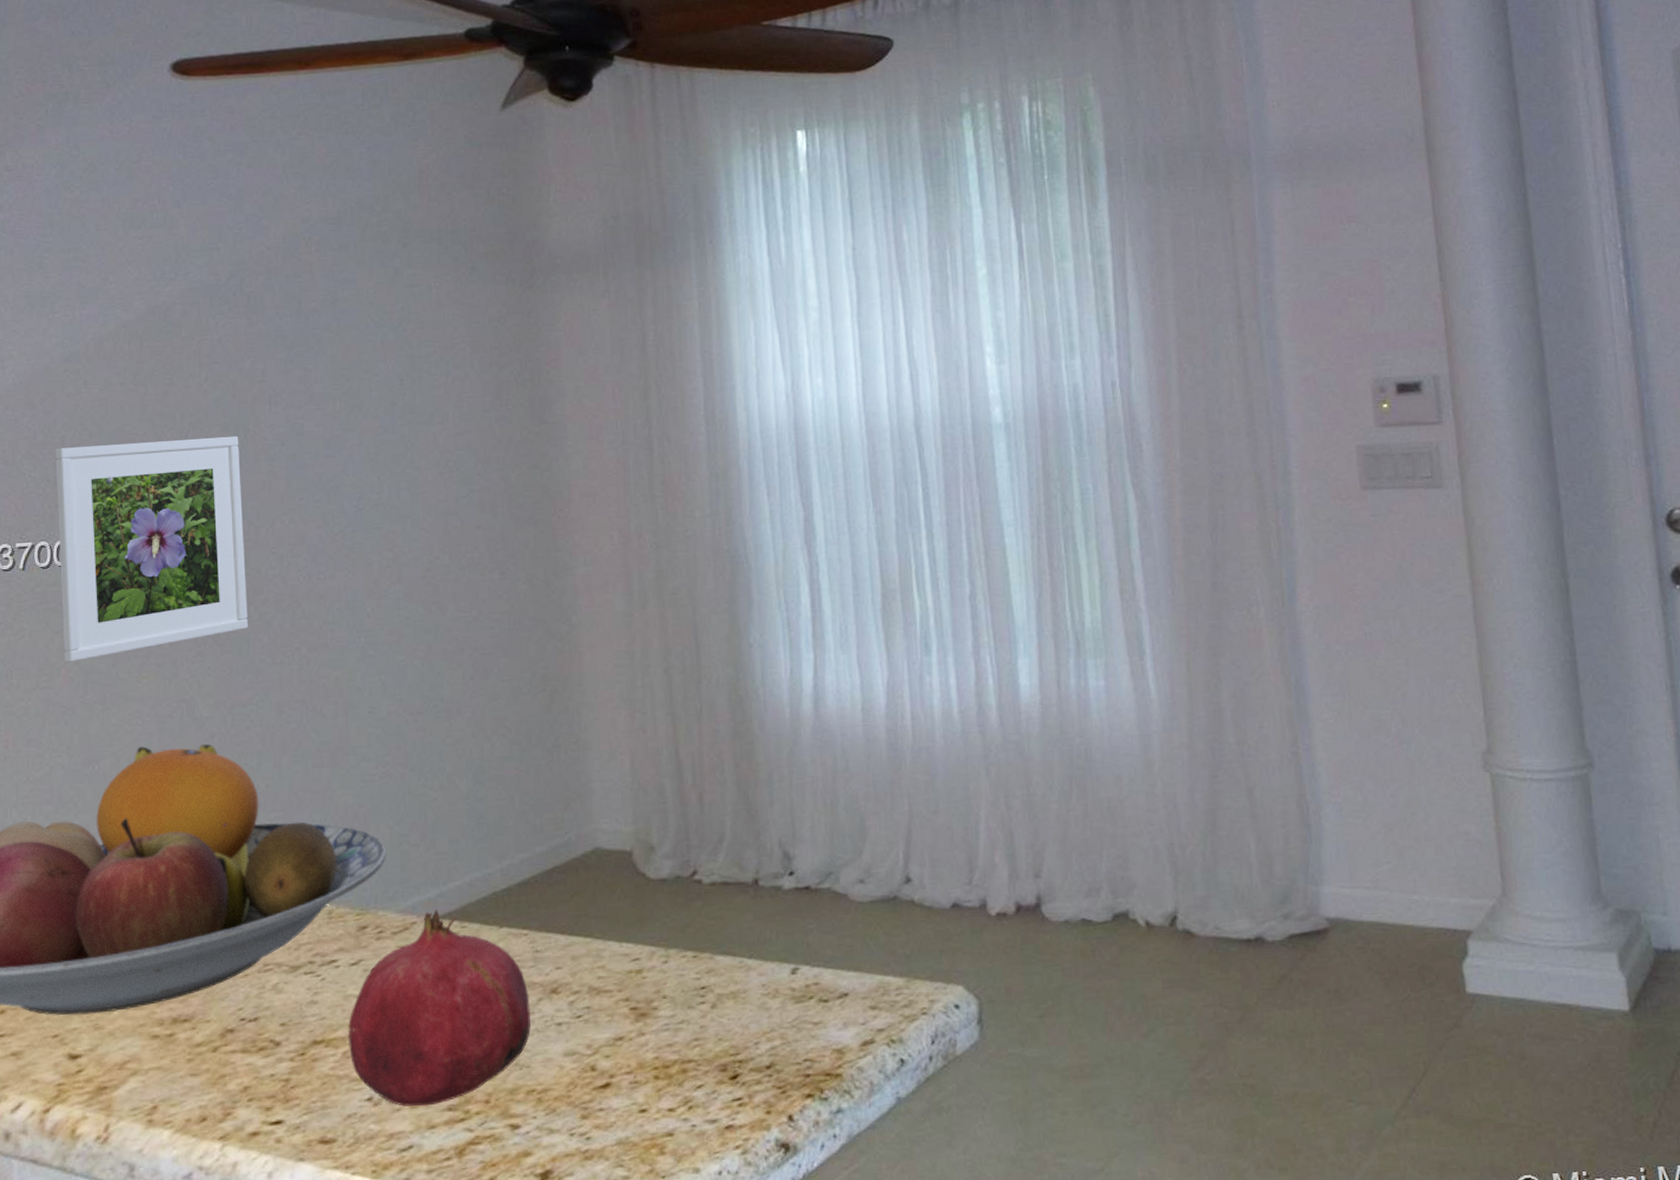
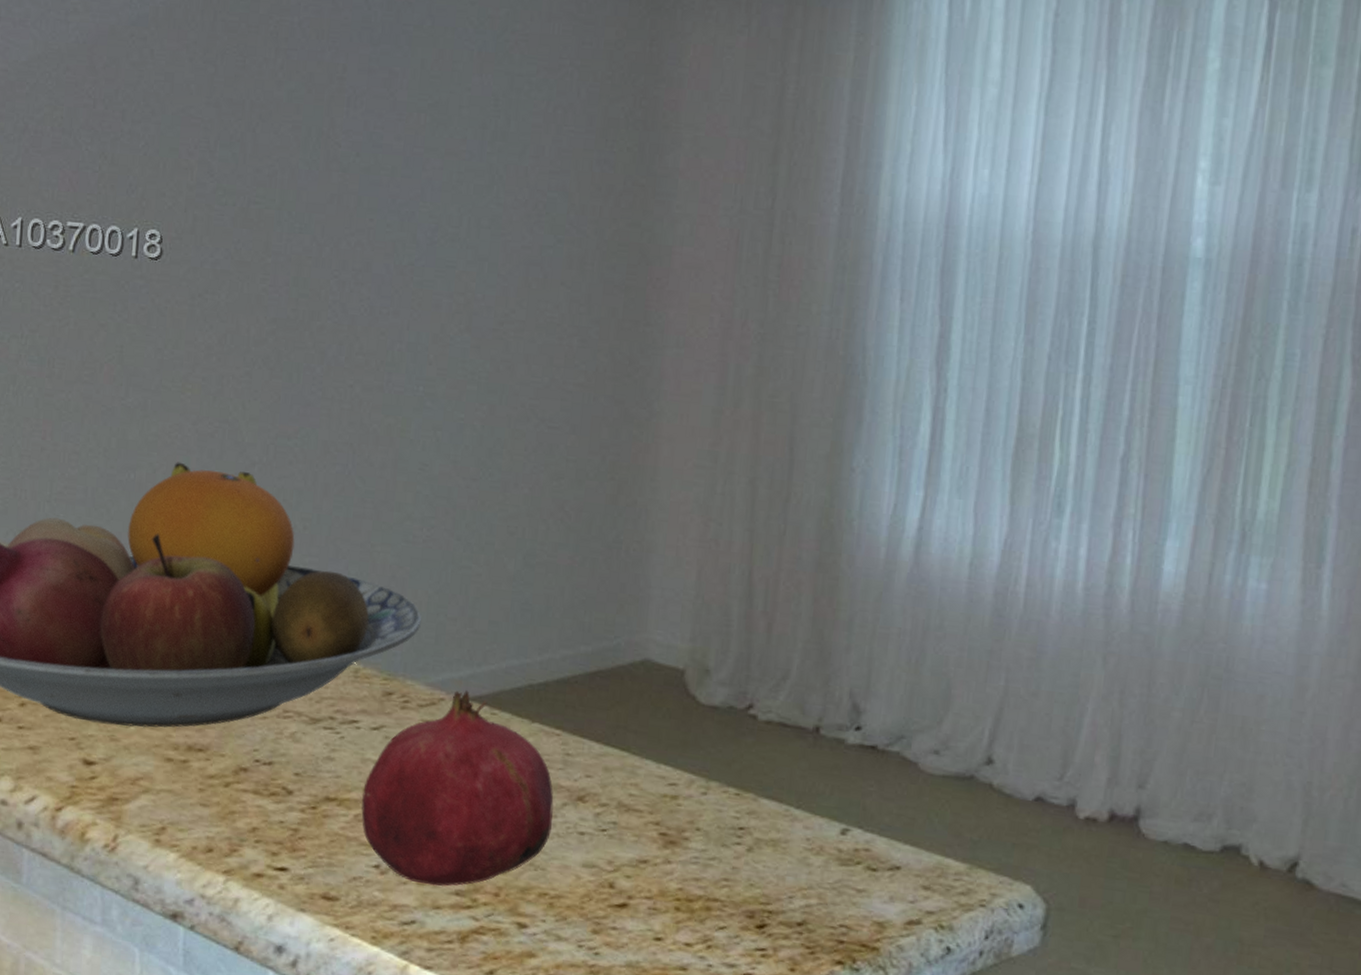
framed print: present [55,435,248,663] -> none [107,122,311,361]

